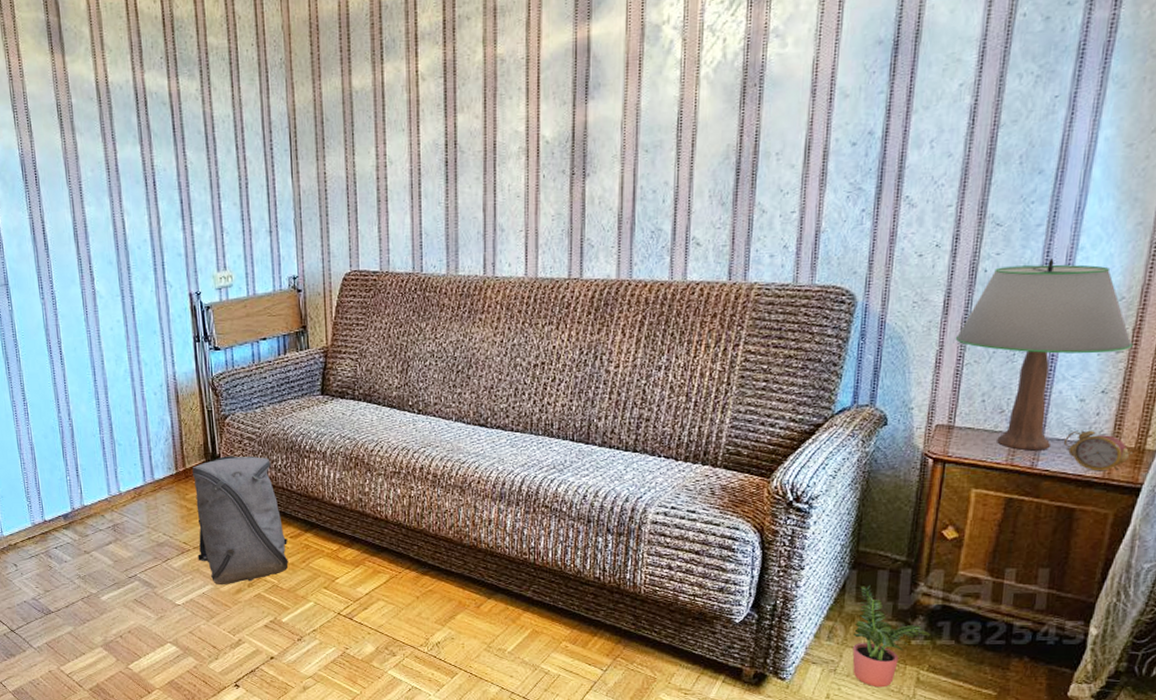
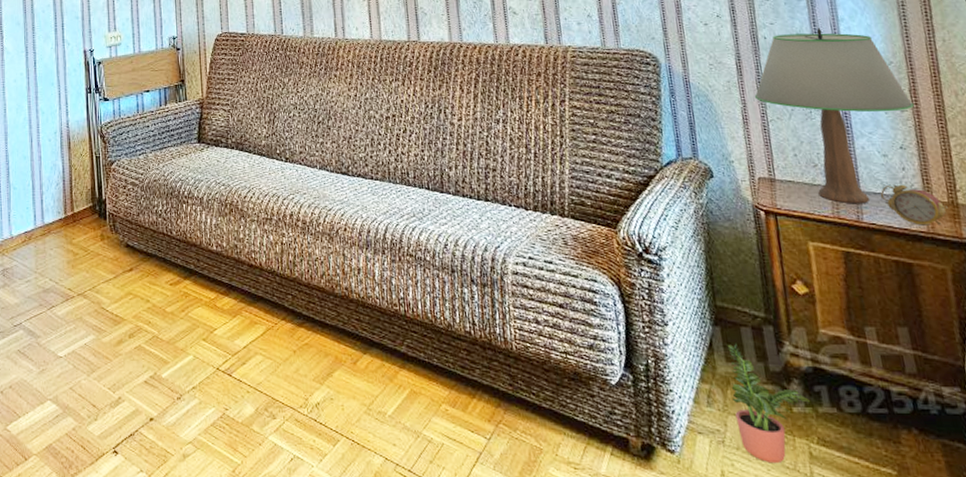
backpack: present [192,456,289,586] -> none [79,201,168,336]

